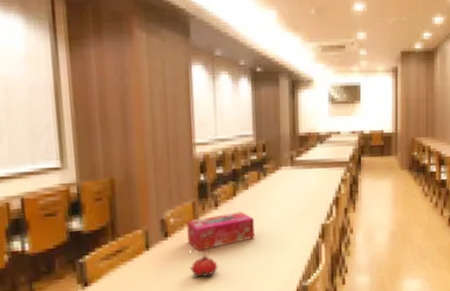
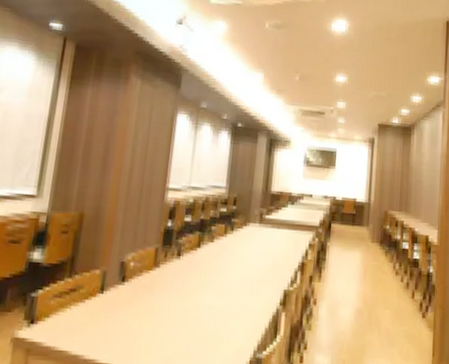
tissue box: present [187,212,255,251] -> none [144,264,216,302]
flower: present [189,234,219,277] -> none [140,284,172,333]

